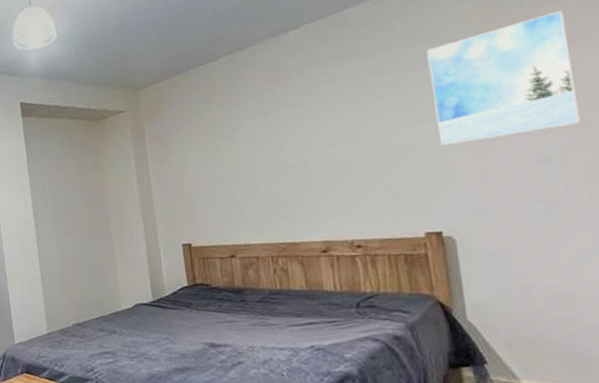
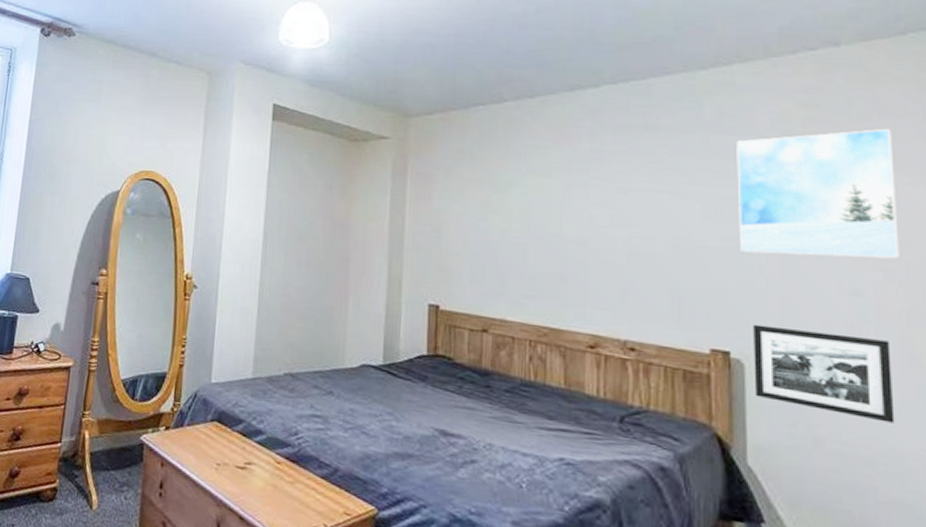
picture frame: none [459,195,589,264] -> present [753,324,895,424]

